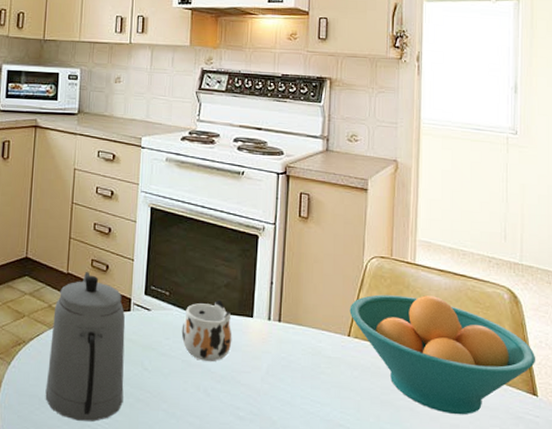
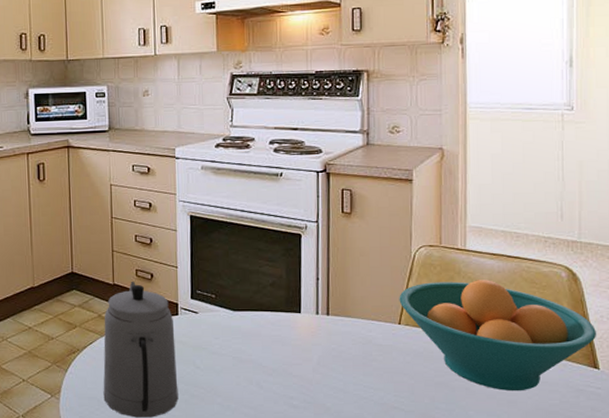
mug: present [181,299,232,362] -> none [230,298,281,357]

